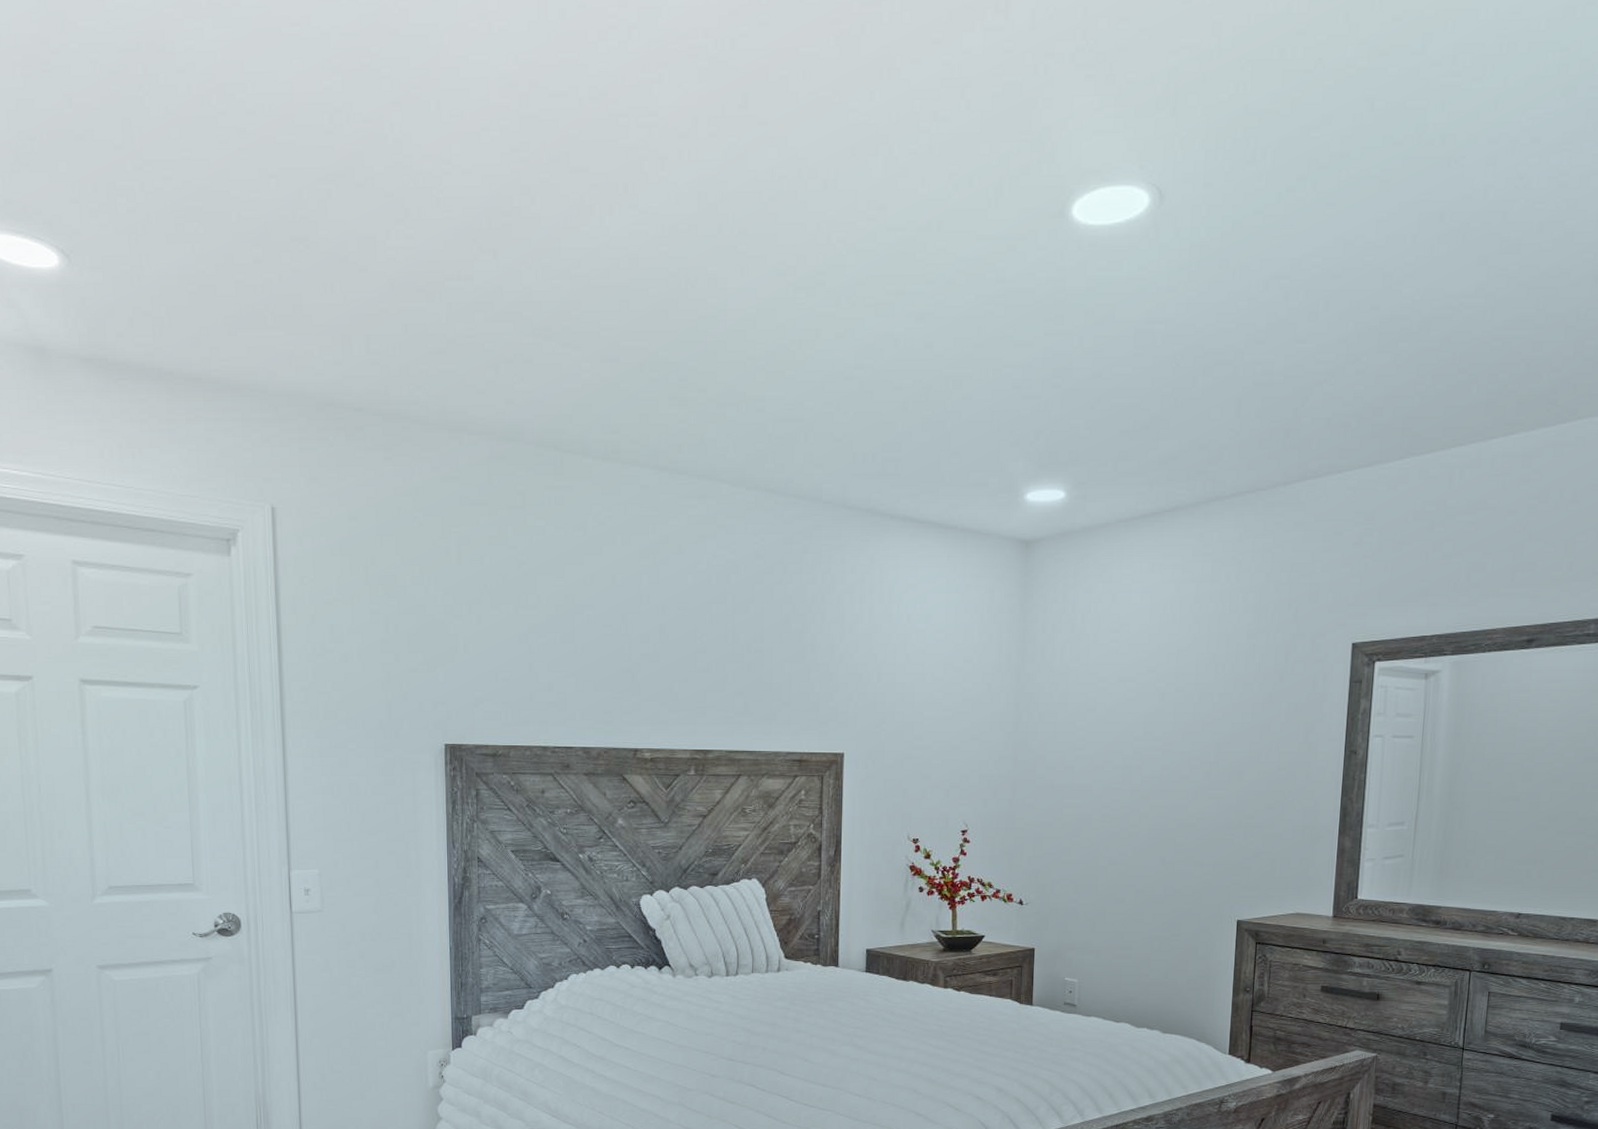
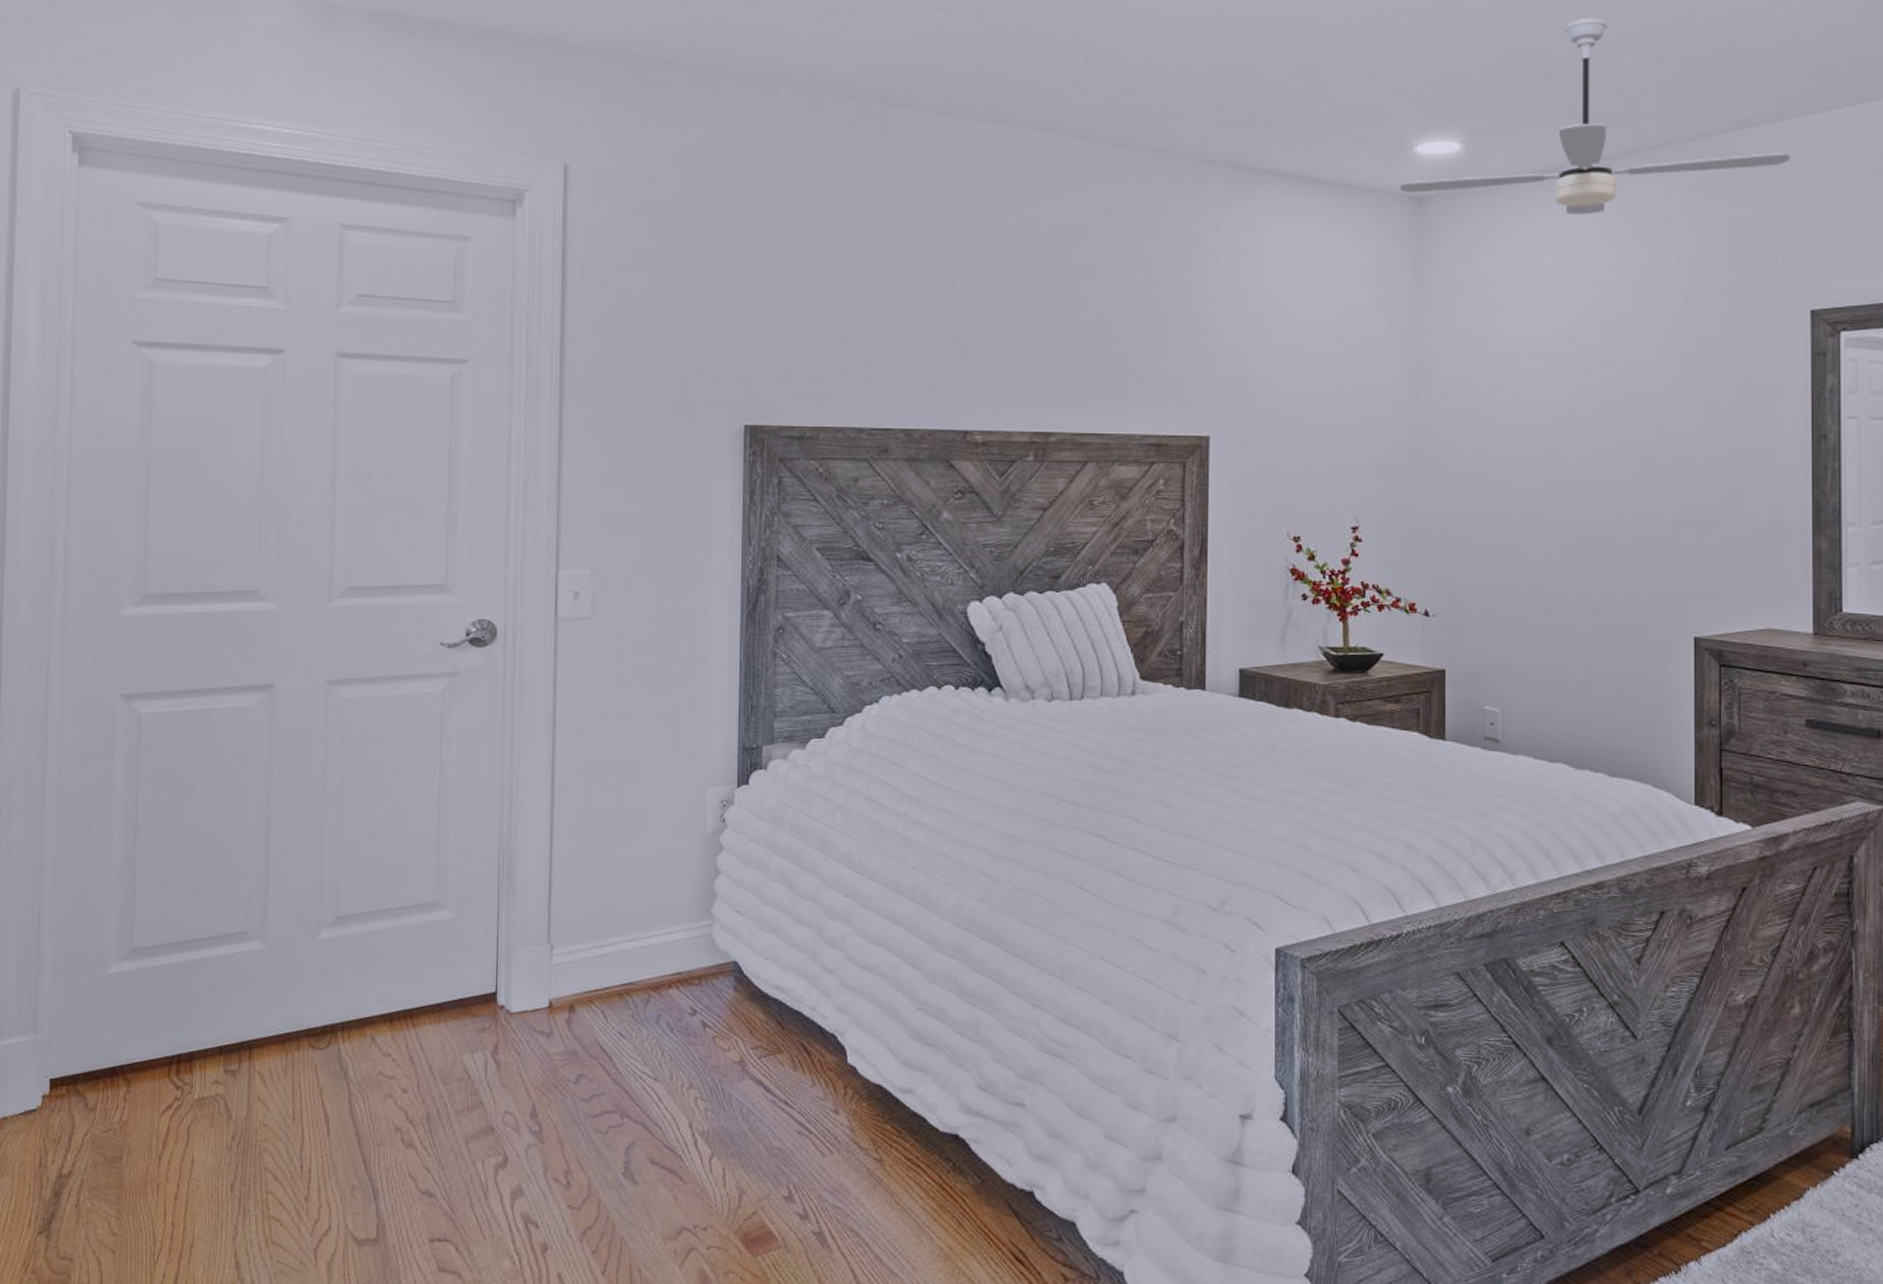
ceiling fan: none [1010,374,1347,558] -> present [1399,17,1791,215]

